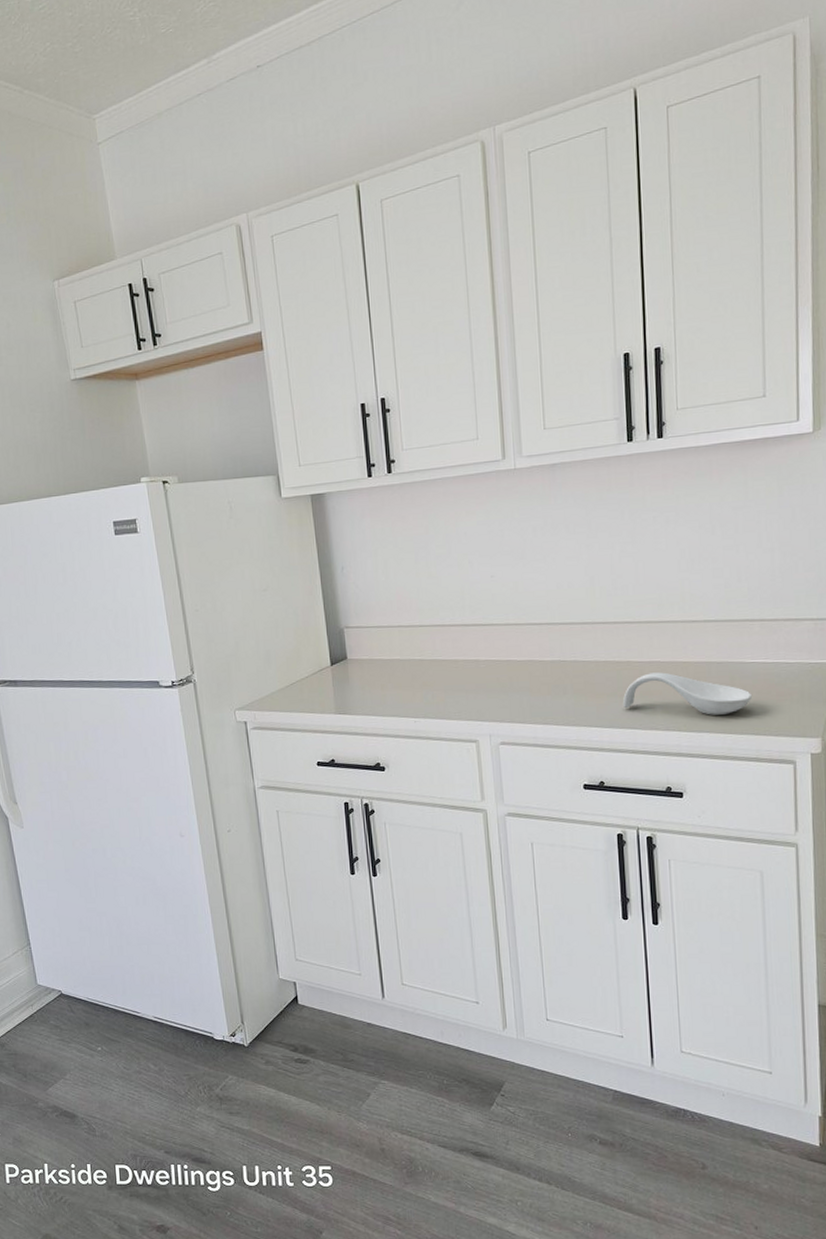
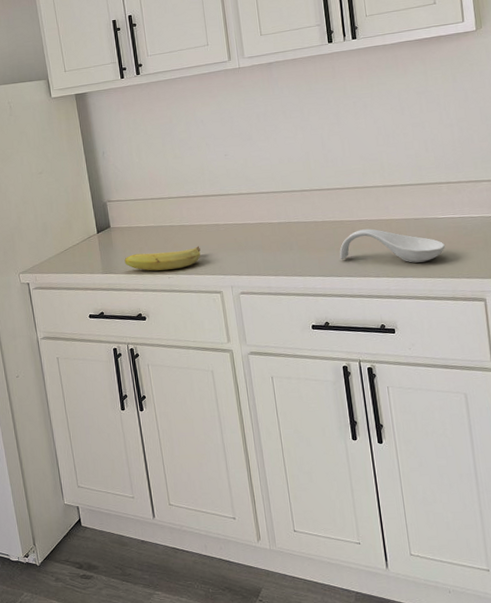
fruit: none [362,685,455,713] -> present [124,246,201,271]

